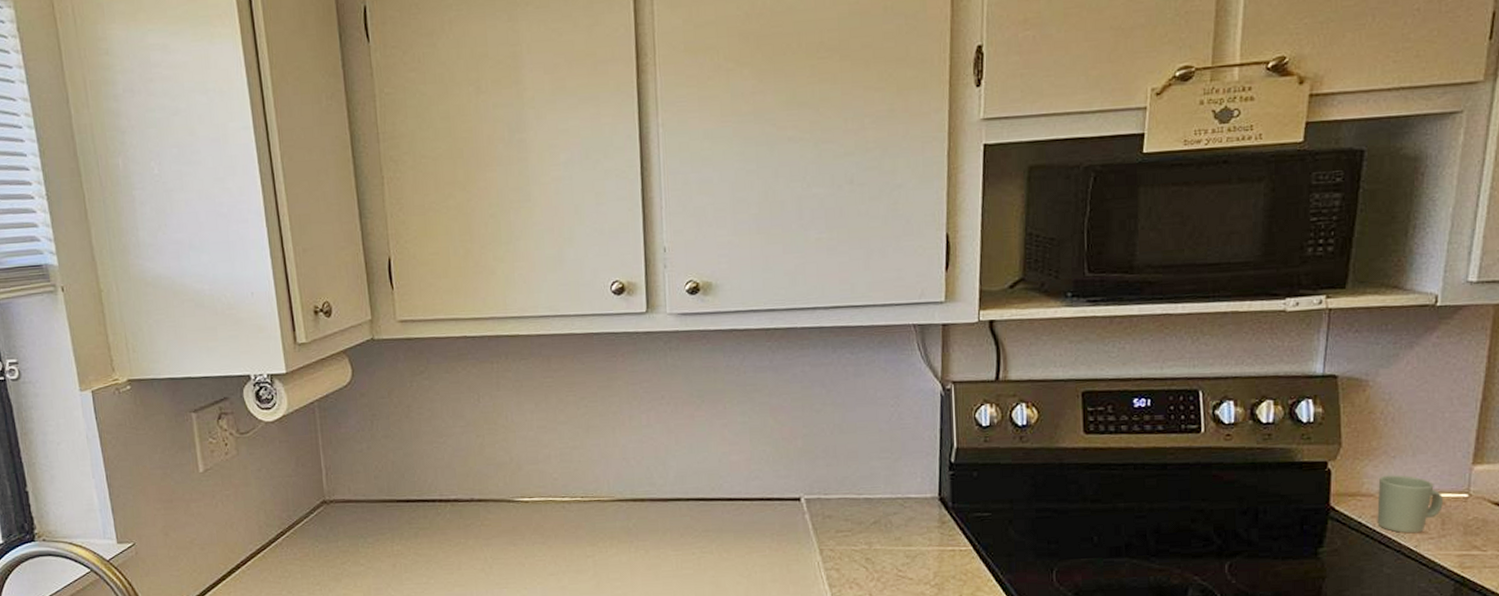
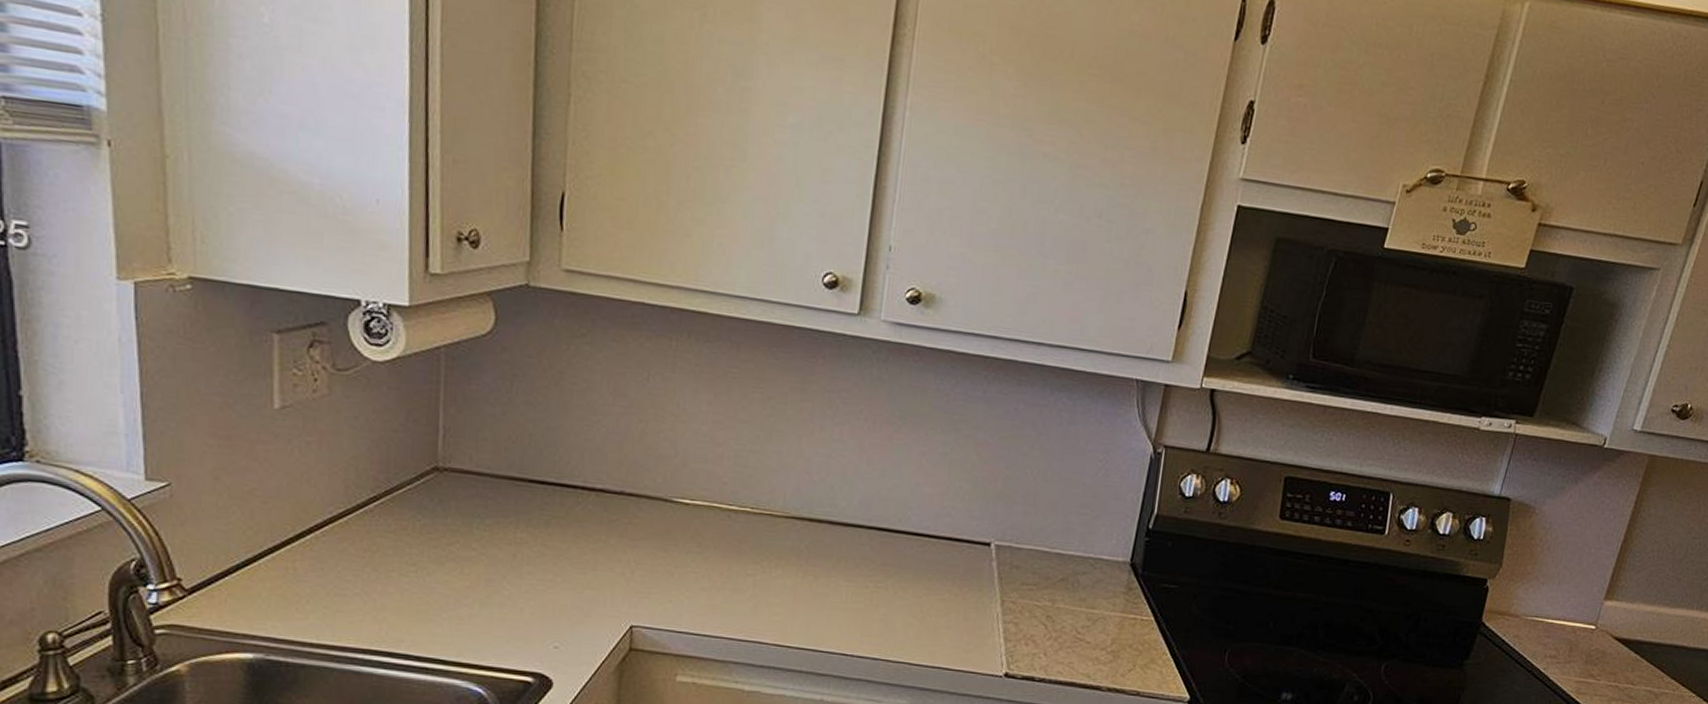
mug: present [1377,475,1443,534] -> none [1517,599,1575,657]

